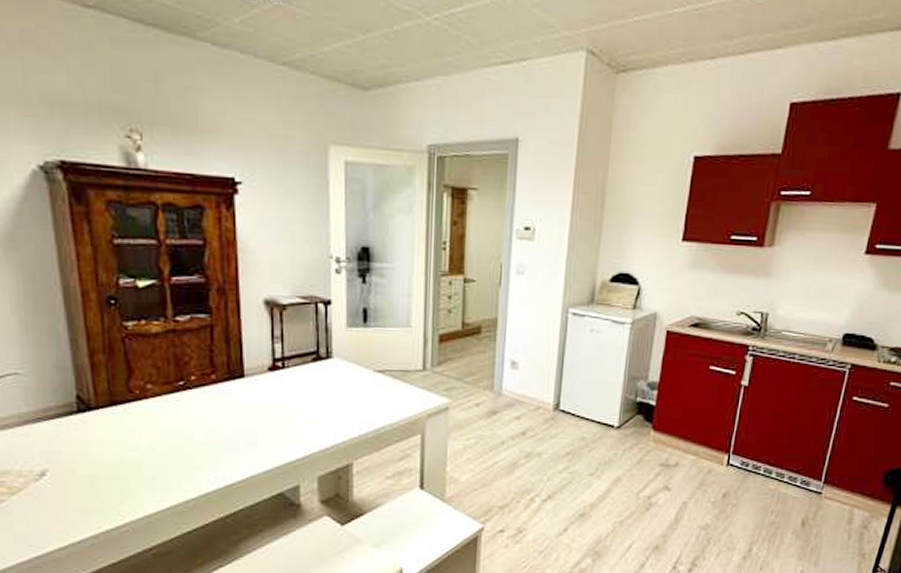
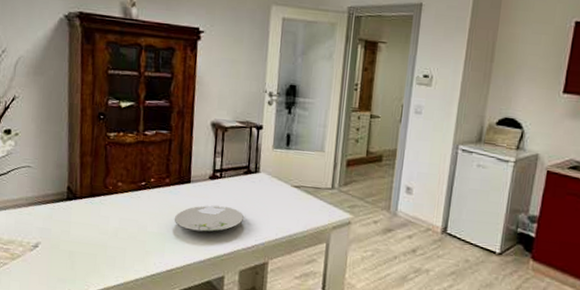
plate: none [227,401,318,436] -> present [174,205,245,233]

